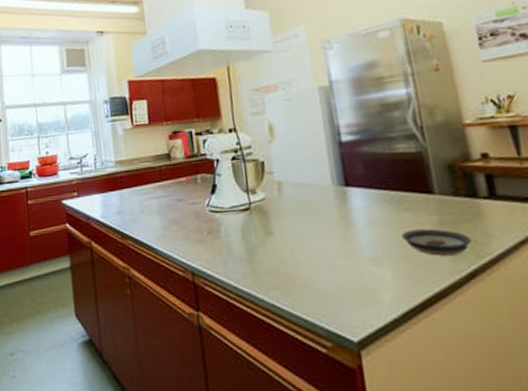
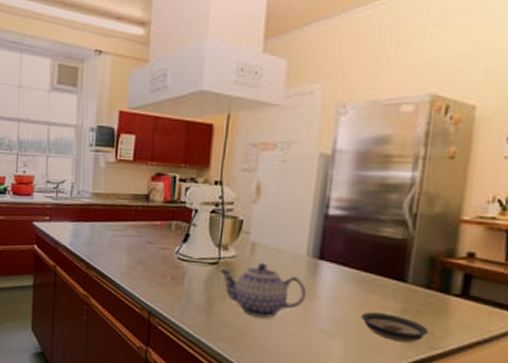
teapot: none [253,200,344,257] -> present [219,263,307,318]

